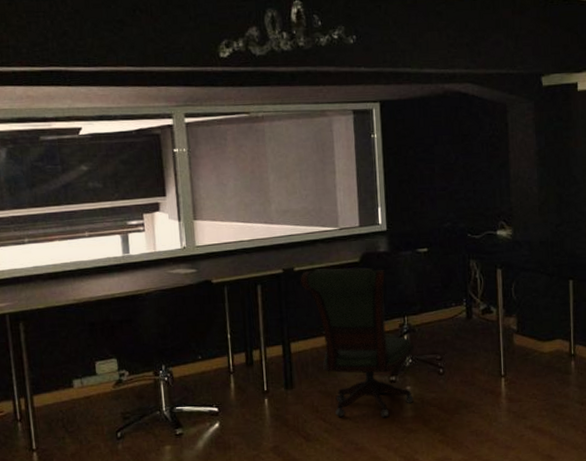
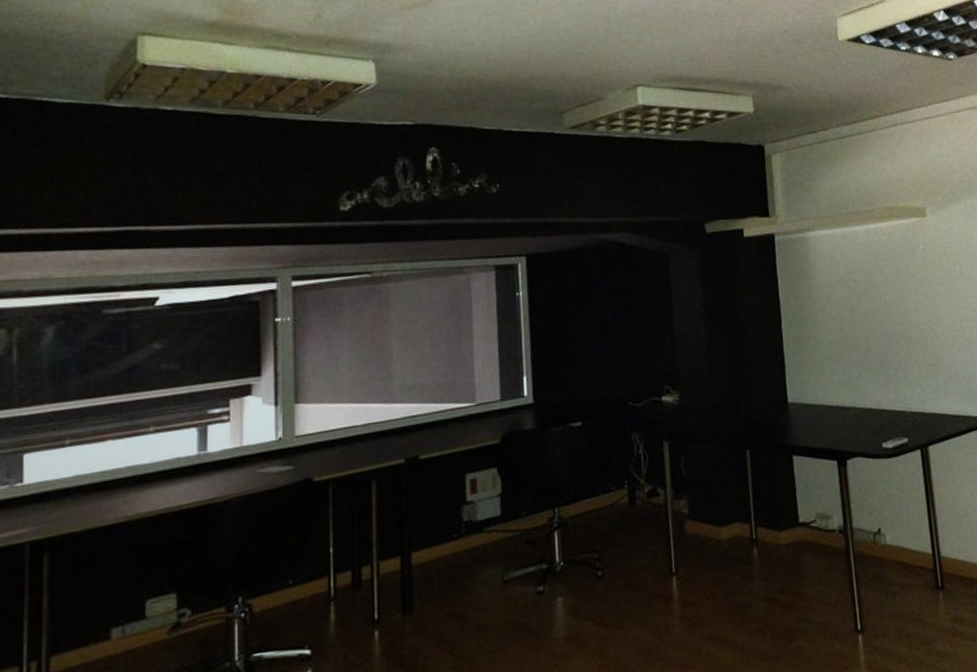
office chair: present [300,267,414,418] -> none [426,449,566,647]

